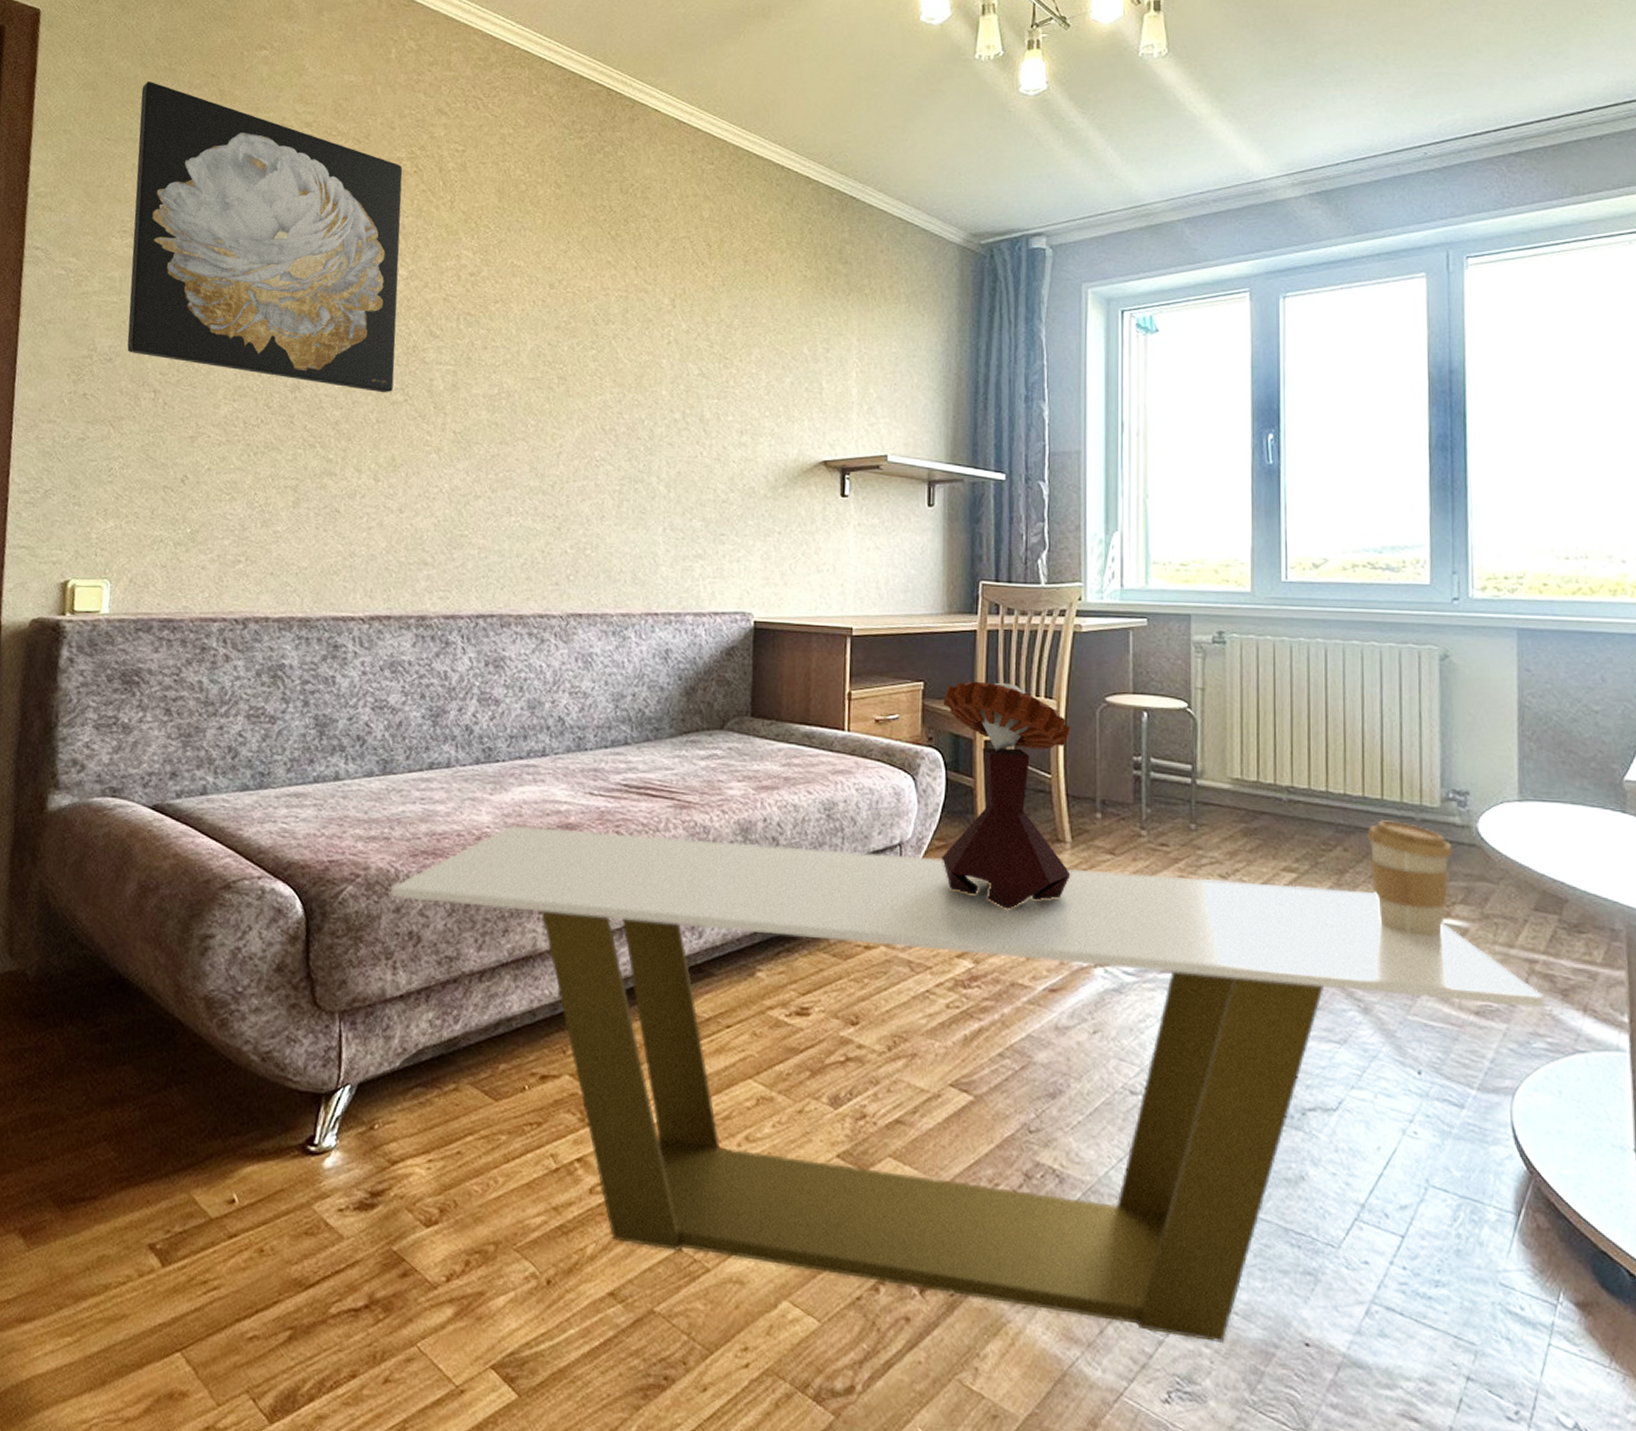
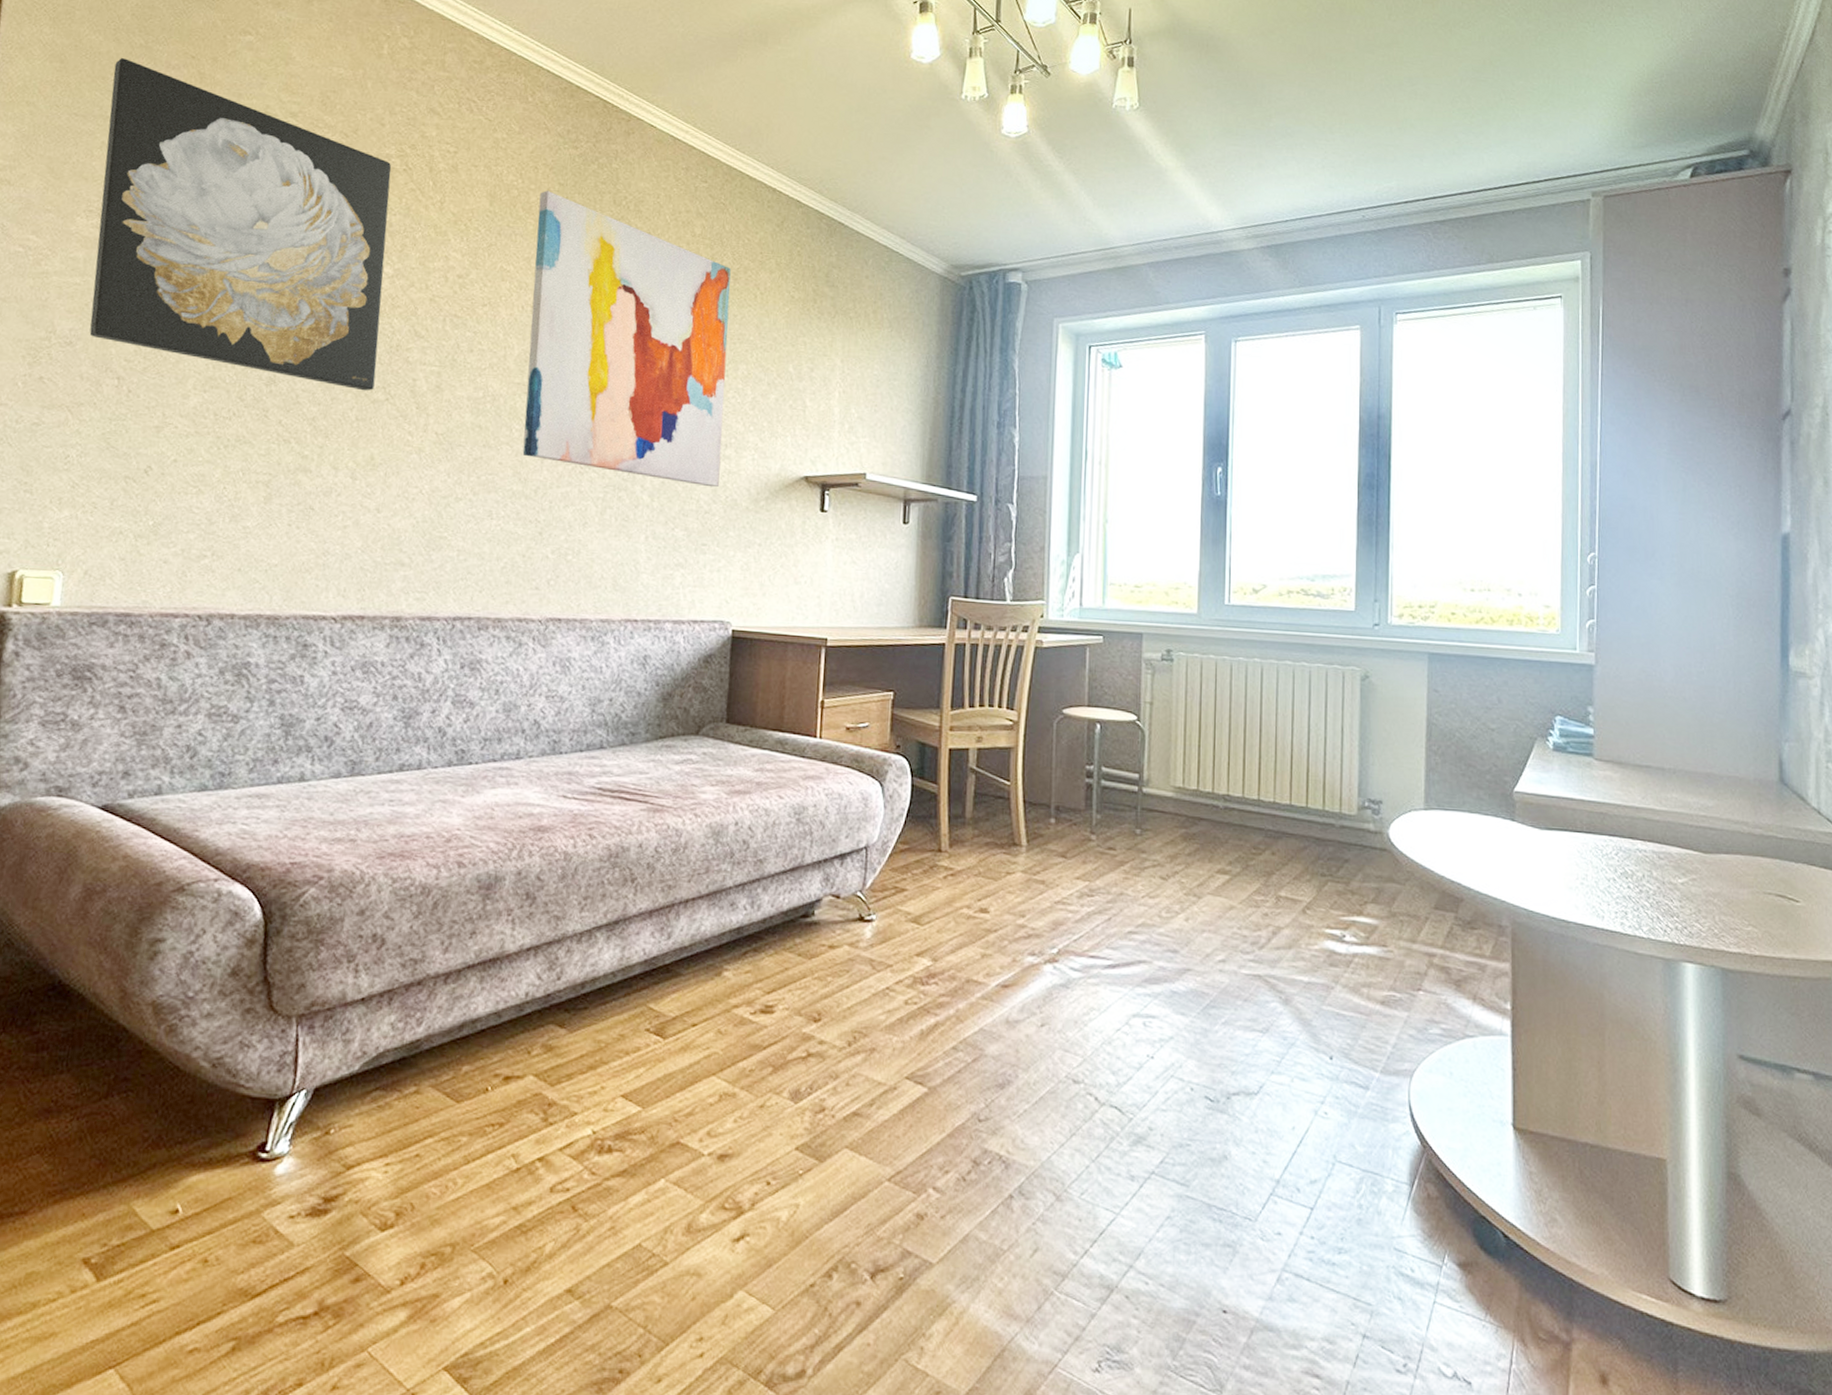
coffee table: present [390,826,1546,1343] -> none [355,828,1442,1313]
wall art: none [538,183,741,476] -> present [522,191,731,488]
mushroom: present [942,681,1071,910] -> none [905,692,1030,910]
coffee cup: present [1367,820,1453,937] -> none [1293,826,1366,933]

